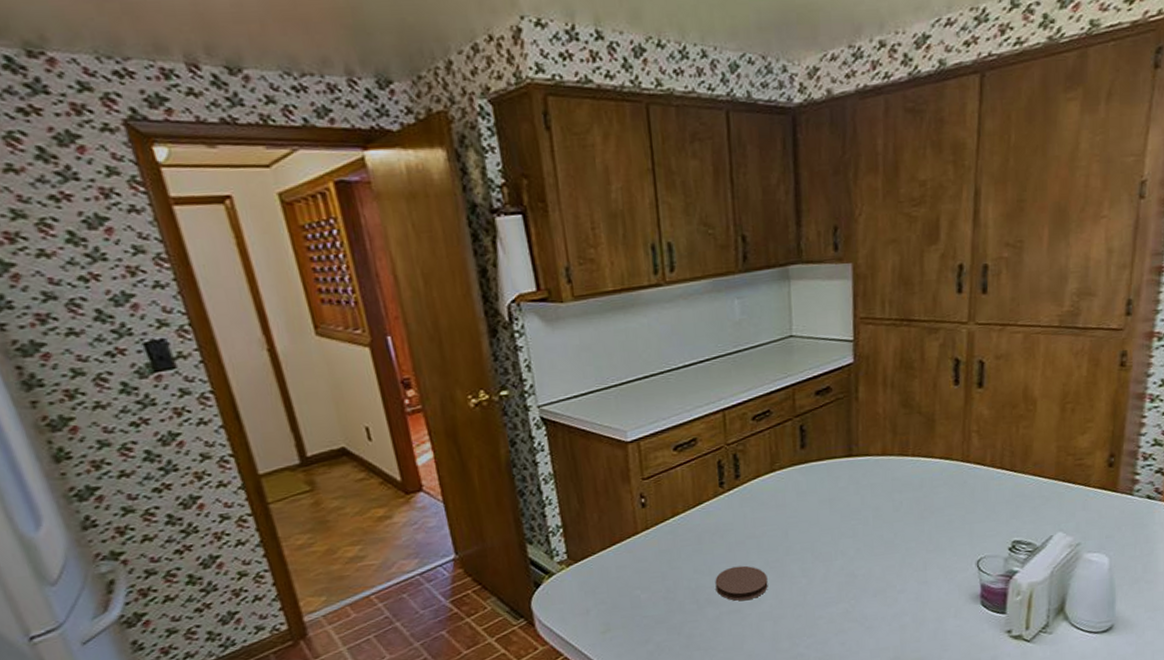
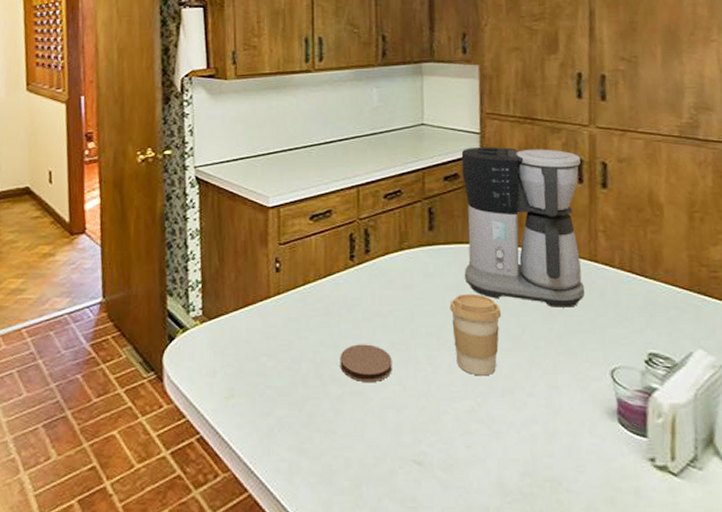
coffee cup: none [823,506,875,581] -> present [450,293,502,376]
coffee maker: none [833,351,958,510] -> present [461,146,586,308]

